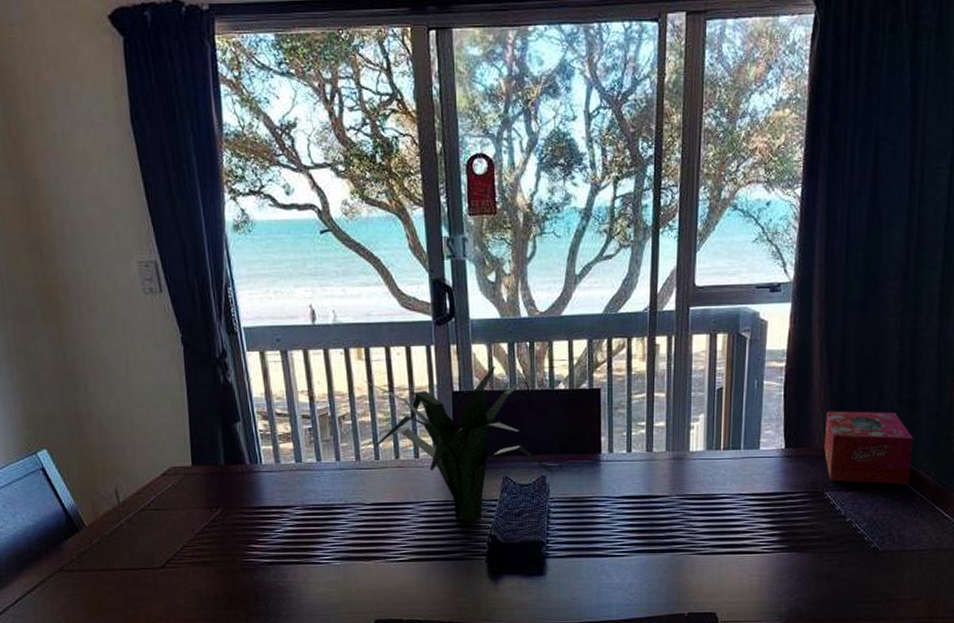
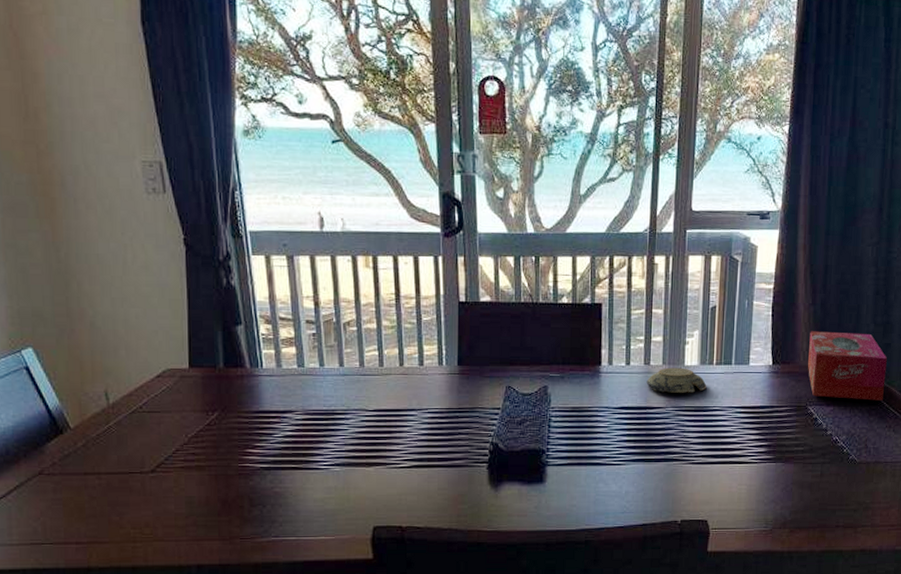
plant: present [352,366,554,523] -> none [356,278,556,431]
decorative bowl: none [649,454,714,481] -> present [646,367,707,393]

